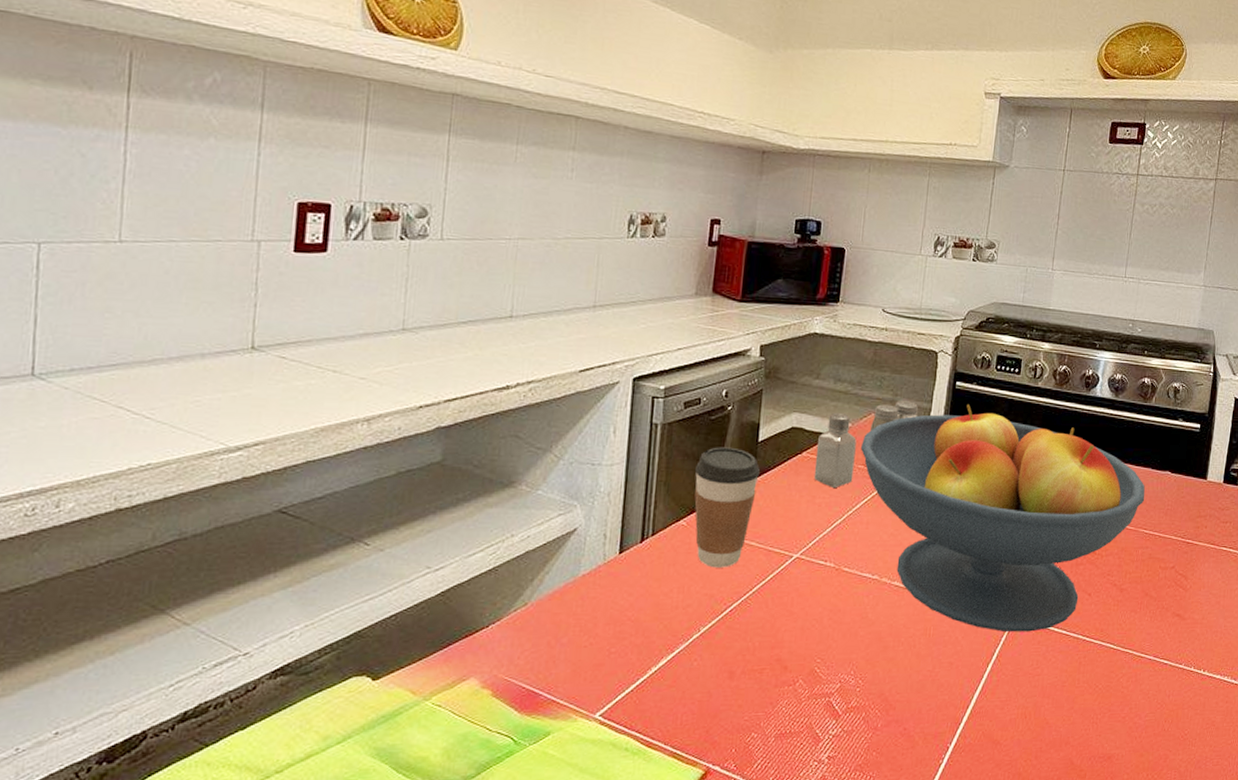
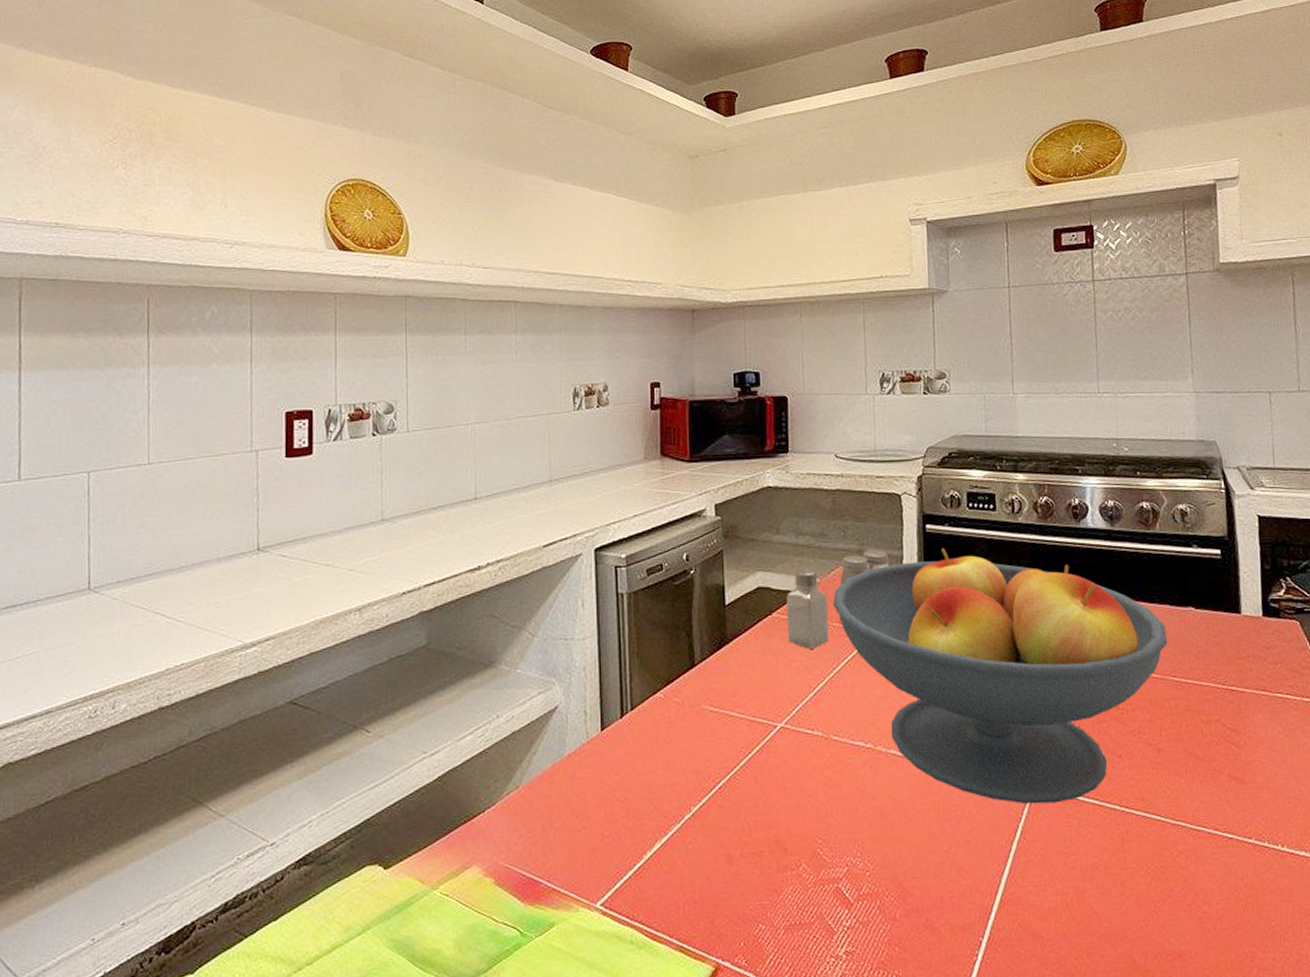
coffee cup: present [694,447,761,568] -> none [665,612,732,742]

